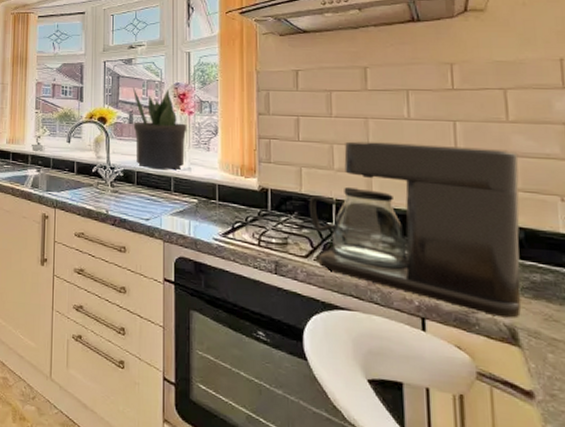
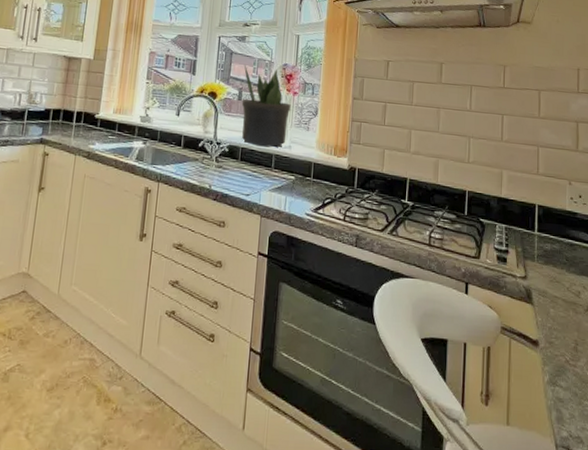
coffee maker: present [309,141,521,318] -> none [387,127,544,281]

